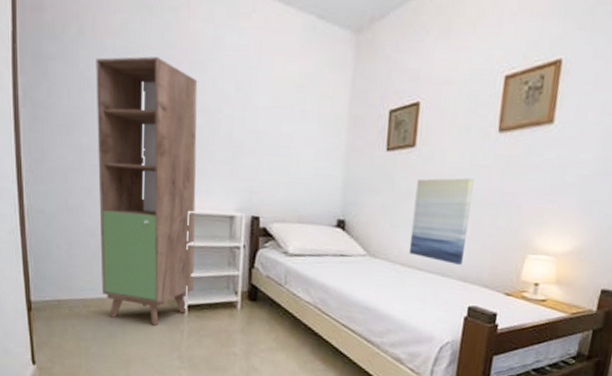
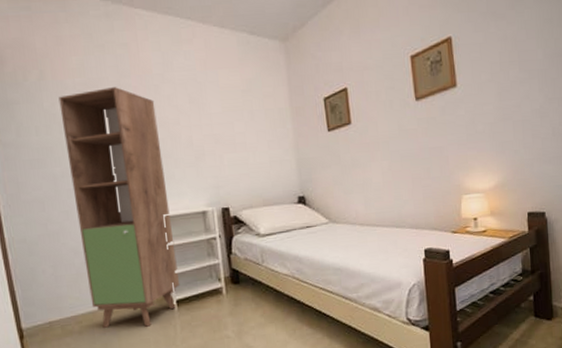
wall art: present [408,177,475,265] -> none [359,142,411,216]

